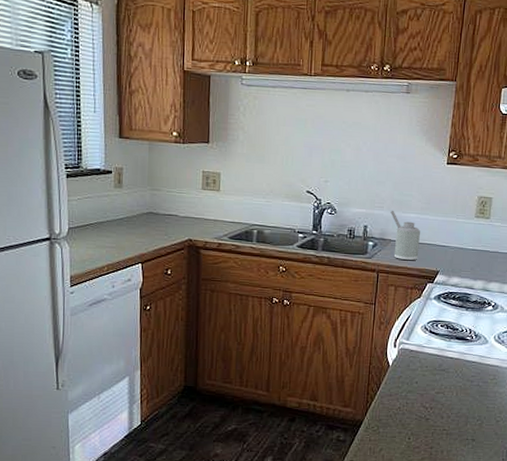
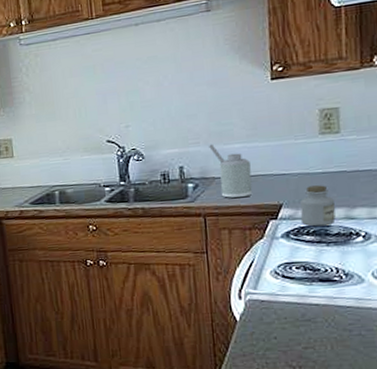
jar: none [451,259,477,294] -> present [300,185,336,227]

